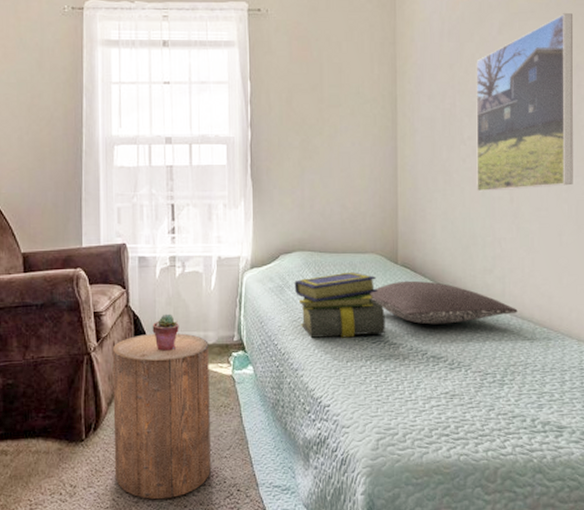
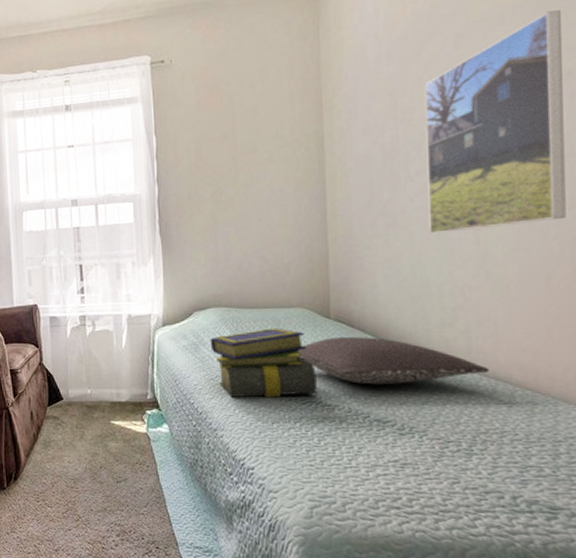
stool: present [112,333,211,500] -> none [28,390,128,550]
potted succulent: present [152,313,179,351] -> none [65,371,92,407]

